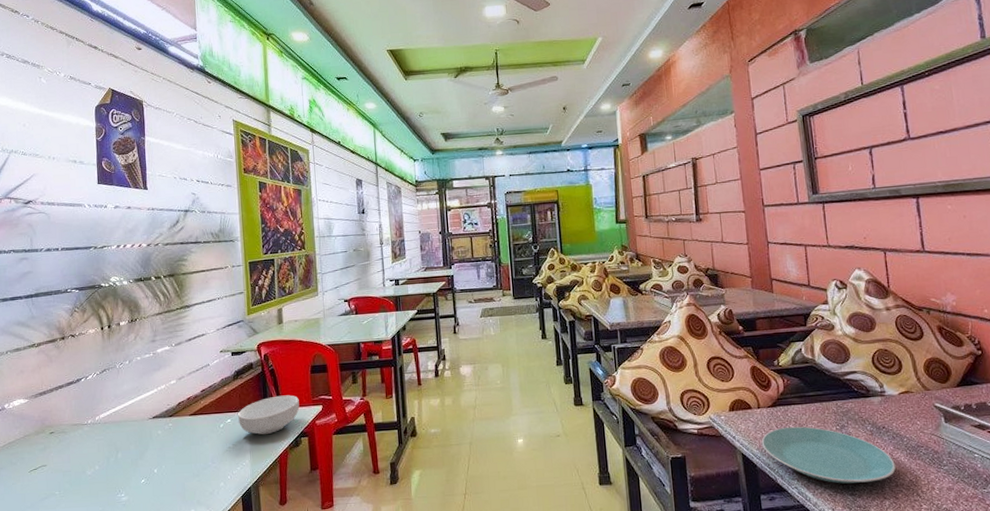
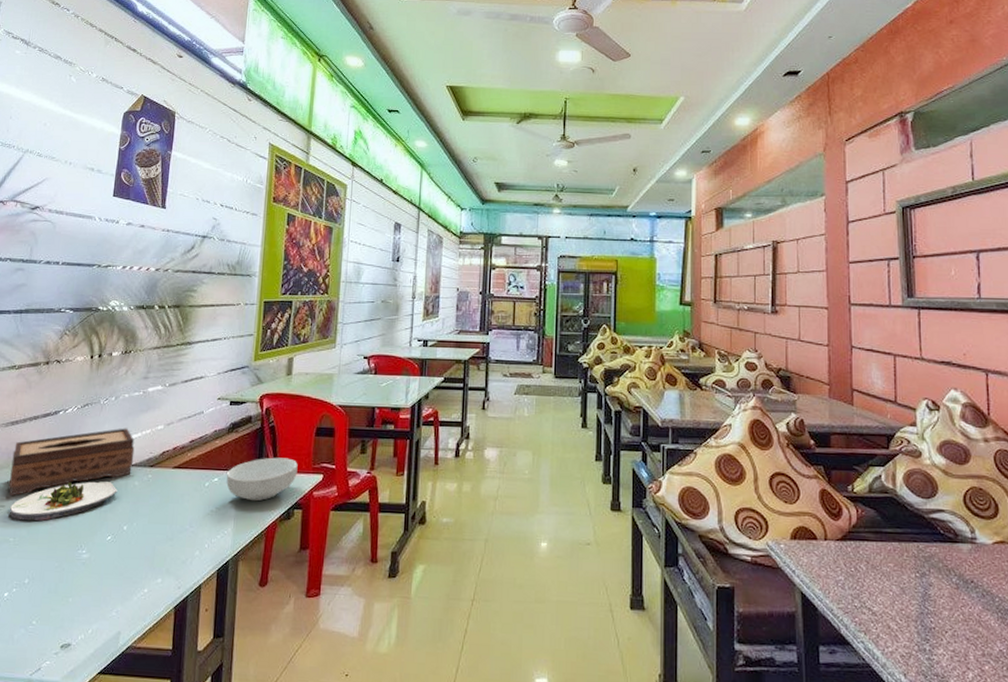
tissue box: none [45,386,154,457] -> present [9,428,135,496]
salad plate: none [50,434,144,476] -> present [9,481,118,521]
plate: present [761,426,896,484] -> none [825,566,983,647]

